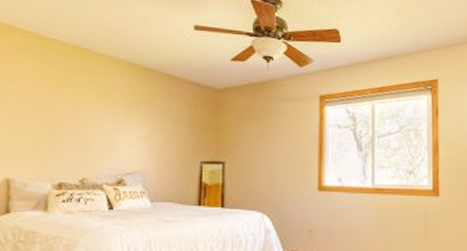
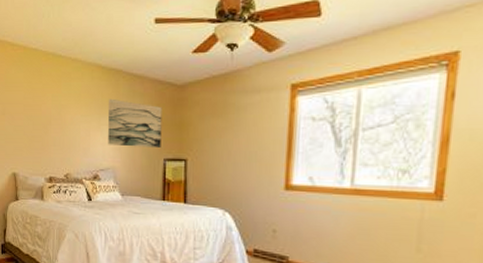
wall art: none [137,97,200,150] -> present [108,98,162,147]

